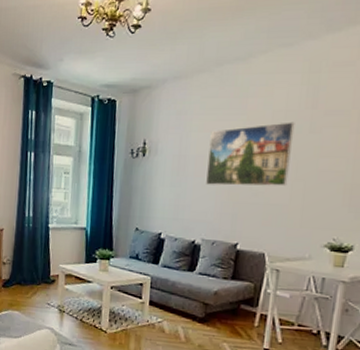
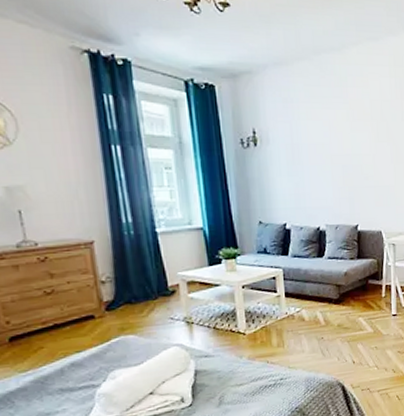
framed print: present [206,122,295,186] -> none [318,110,391,172]

